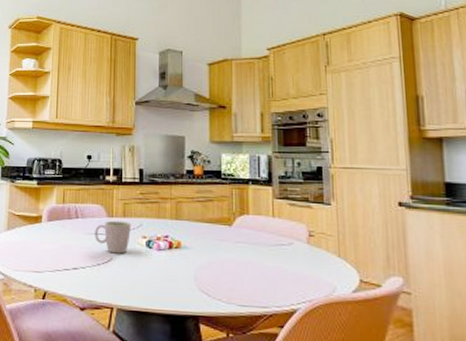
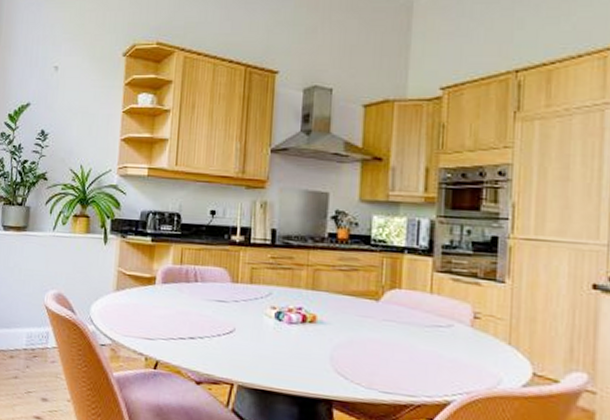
mug: present [95,220,131,254] -> none [215,286,259,325]

